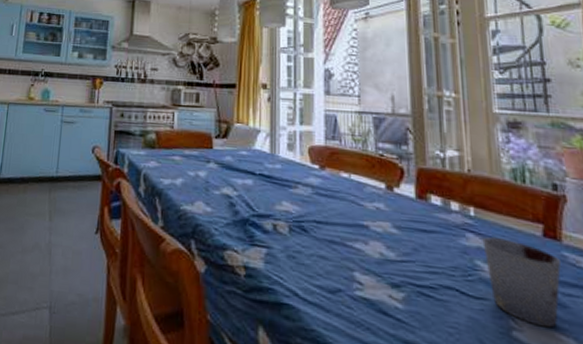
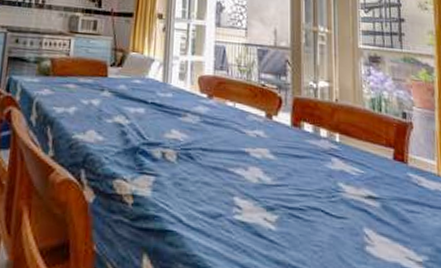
cup: present [482,237,562,328] -> none [345,161,407,242]

